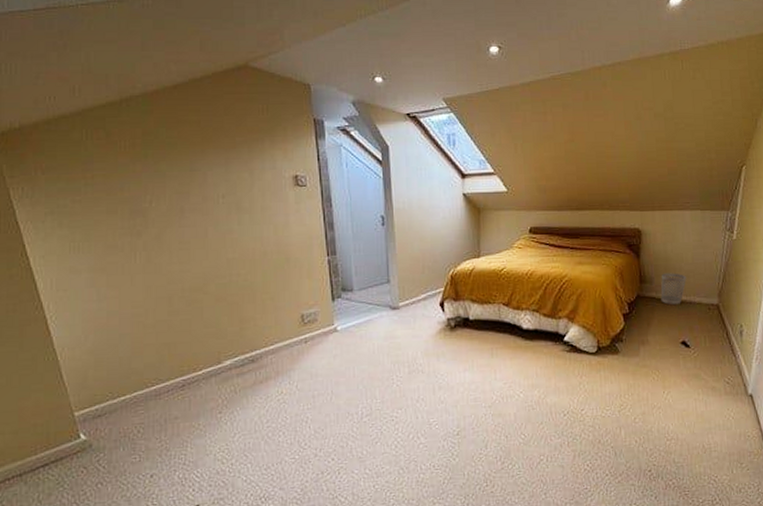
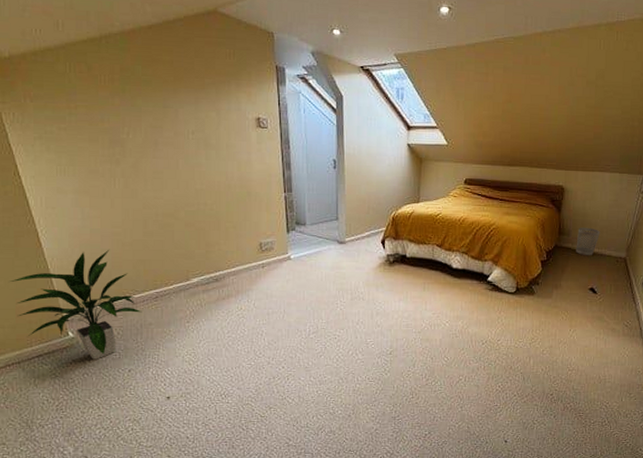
indoor plant: none [12,333,167,465] -> present [9,249,142,360]

